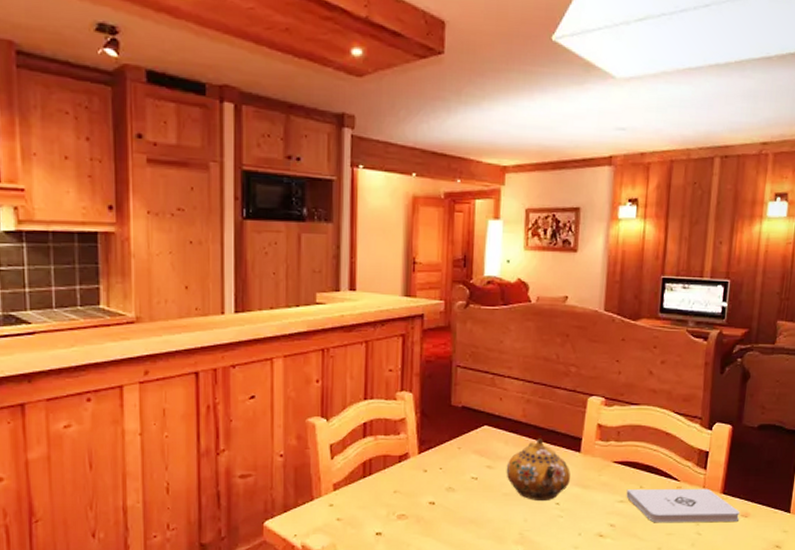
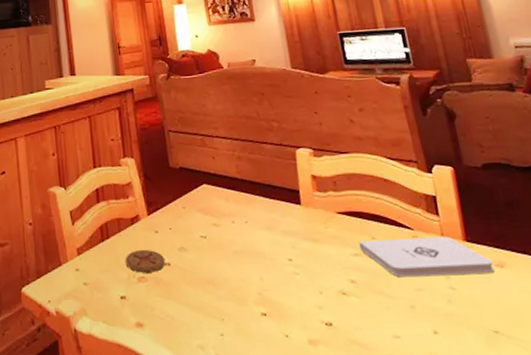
coaster: none [386,487,430,510] -> present [125,249,166,273]
teapot: present [506,438,570,500] -> none [231,193,298,257]

